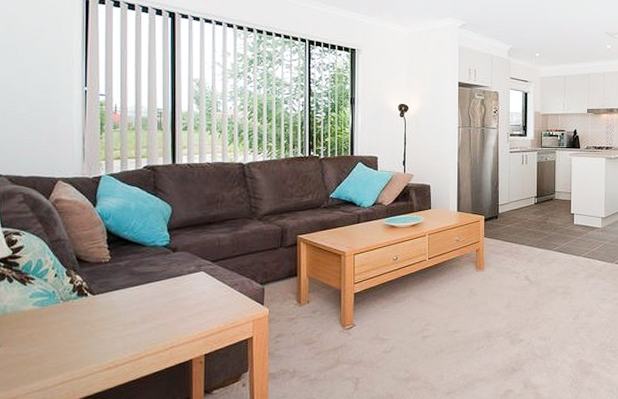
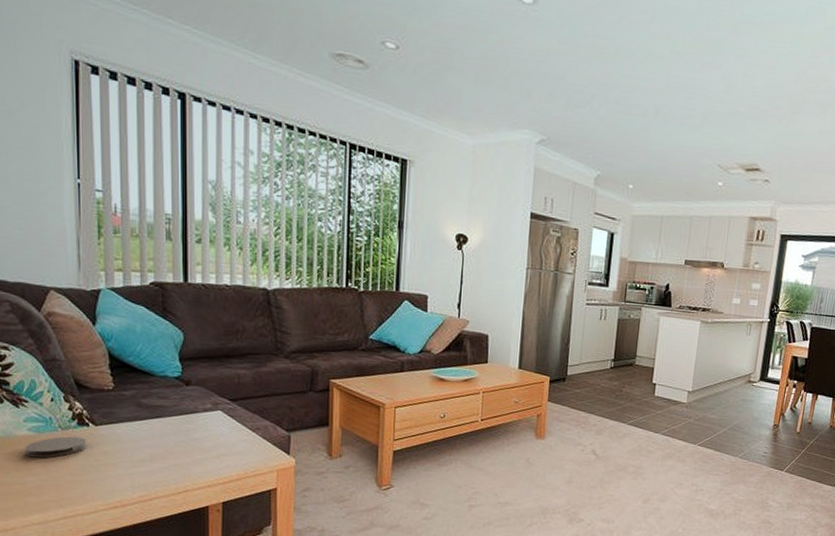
coaster: none [30,307,85,329] -> present [25,436,87,458]

